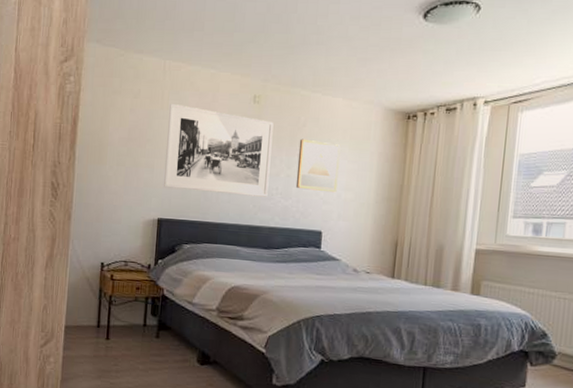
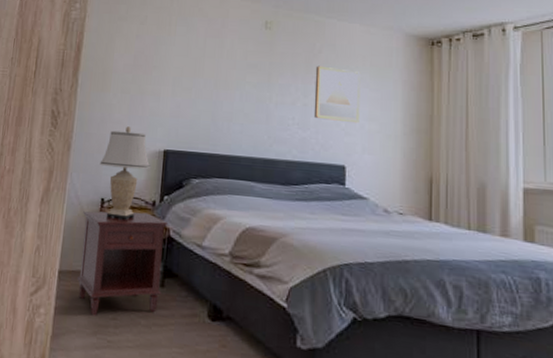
nightstand: none [82,274,163,363] -> present [77,211,169,316]
table lamp: none [98,197,146,282] -> present [99,126,151,221]
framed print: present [164,103,274,197] -> none [171,29,287,128]

